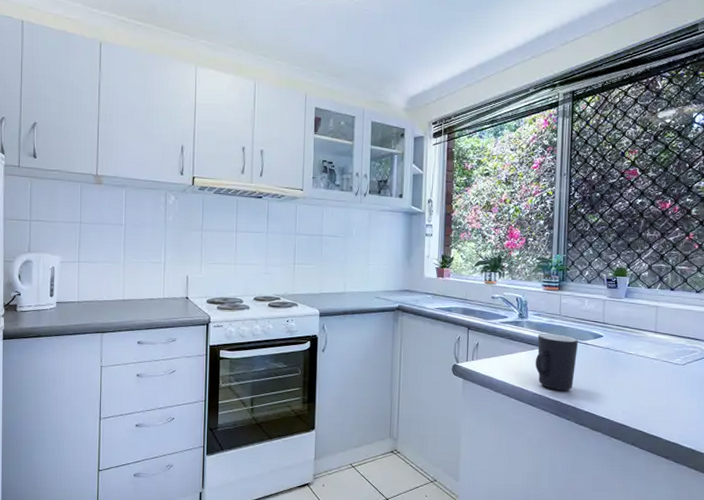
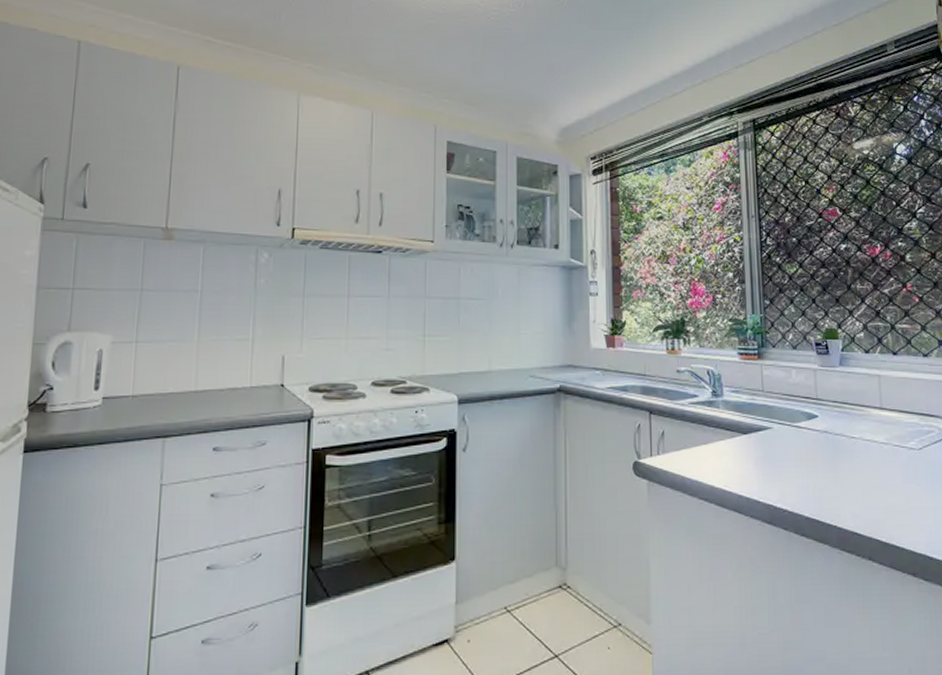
mug: present [535,334,579,390] -> none [737,416,789,490]

